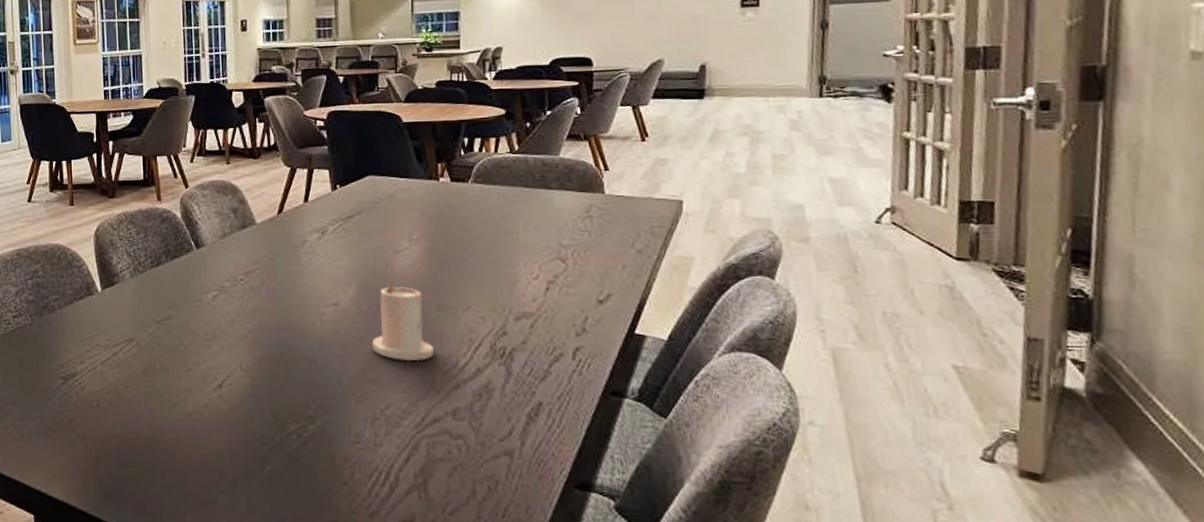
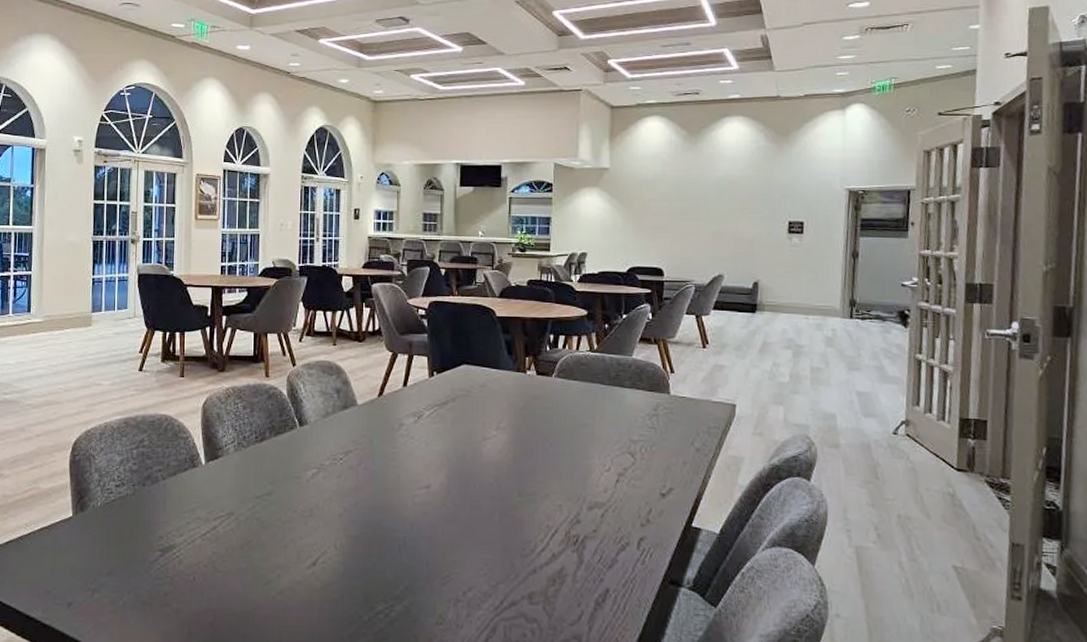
candle: present [371,280,434,362] -> none [458,466,514,546]

